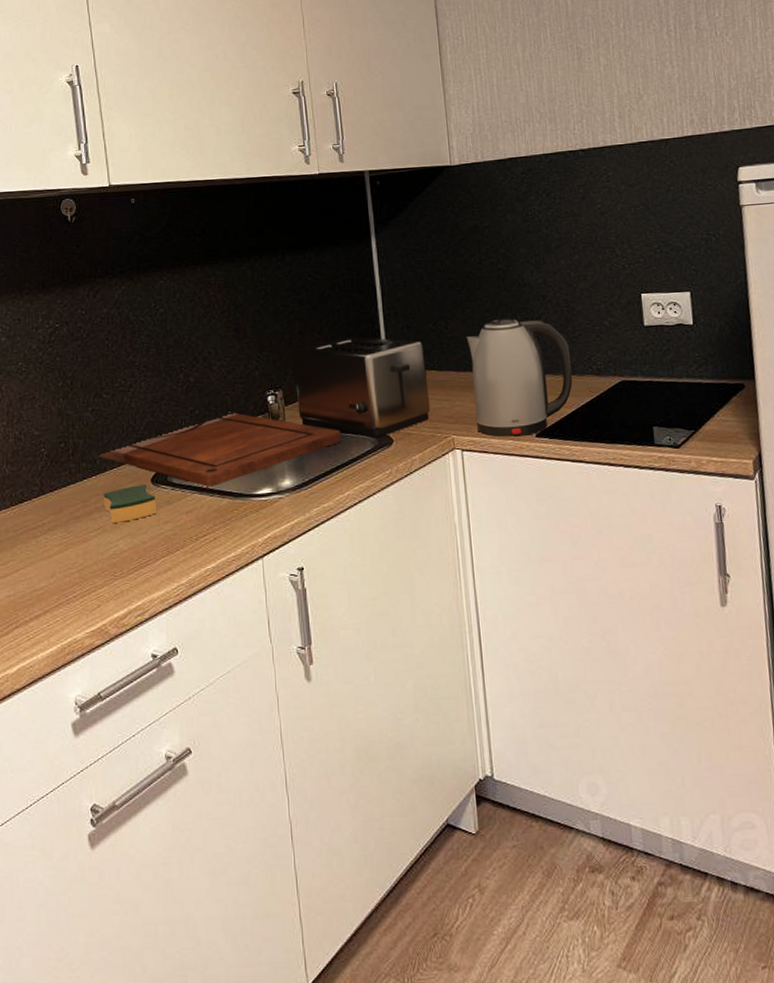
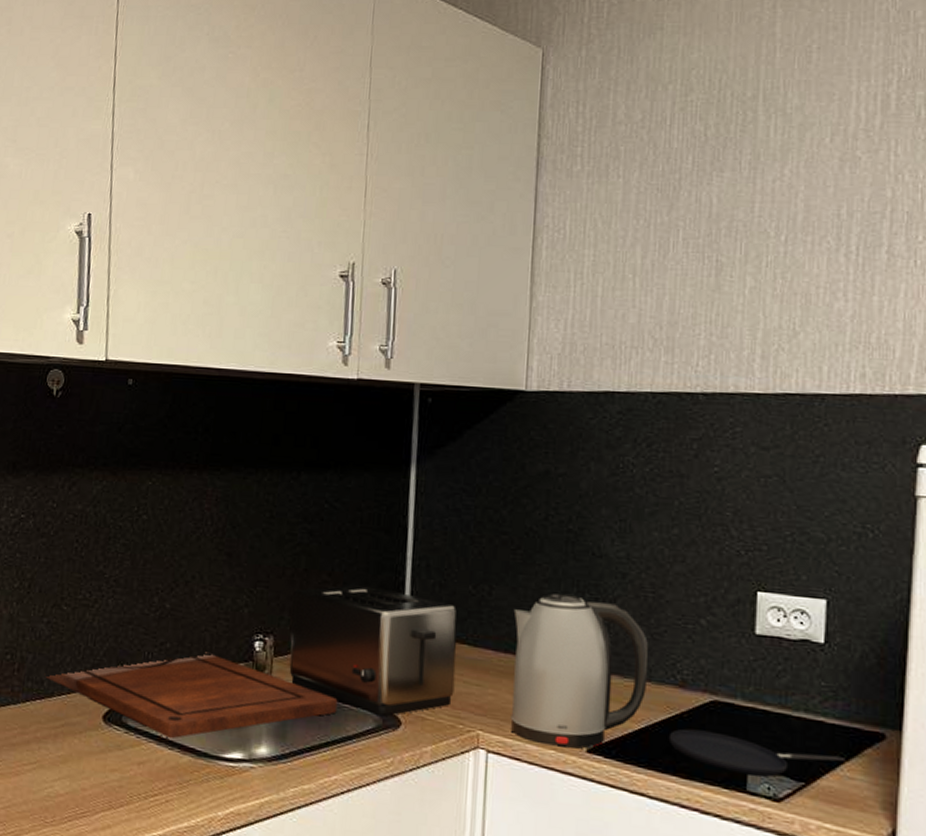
sponge: present [103,484,157,523] -> none [45,719,105,761]
frying pan: none [593,404,720,433] -> present [668,728,846,777]

